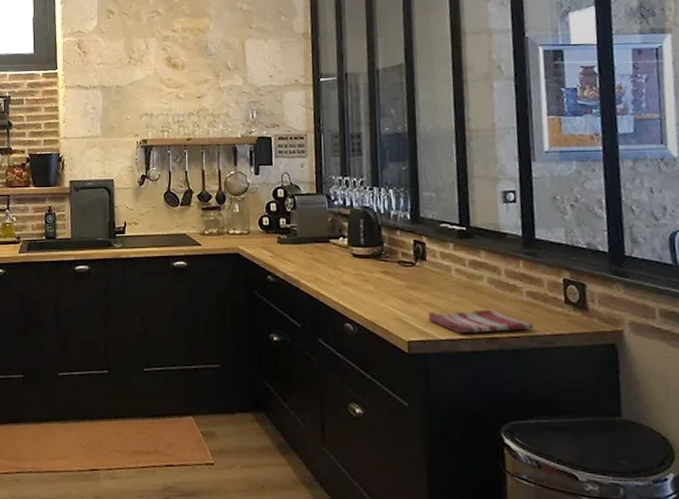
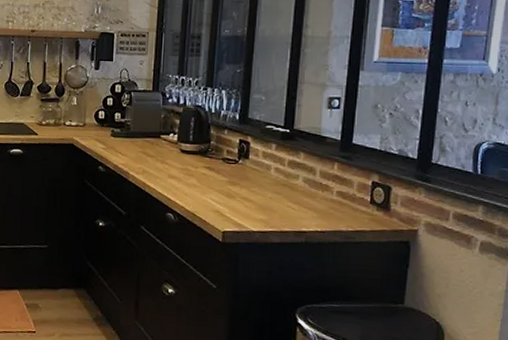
dish towel: present [428,309,534,334] -> none [244,205,339,227]

